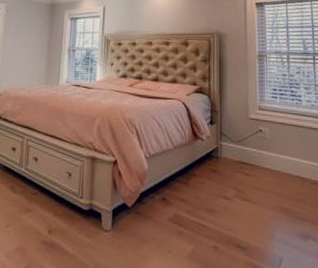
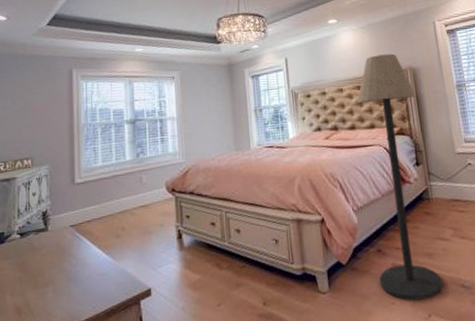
floor lamp: none [161,16,220,253] -> present [357,53,443,301]

